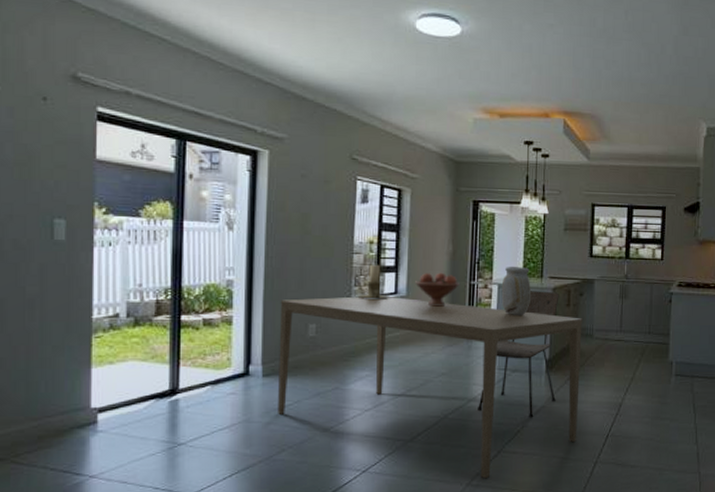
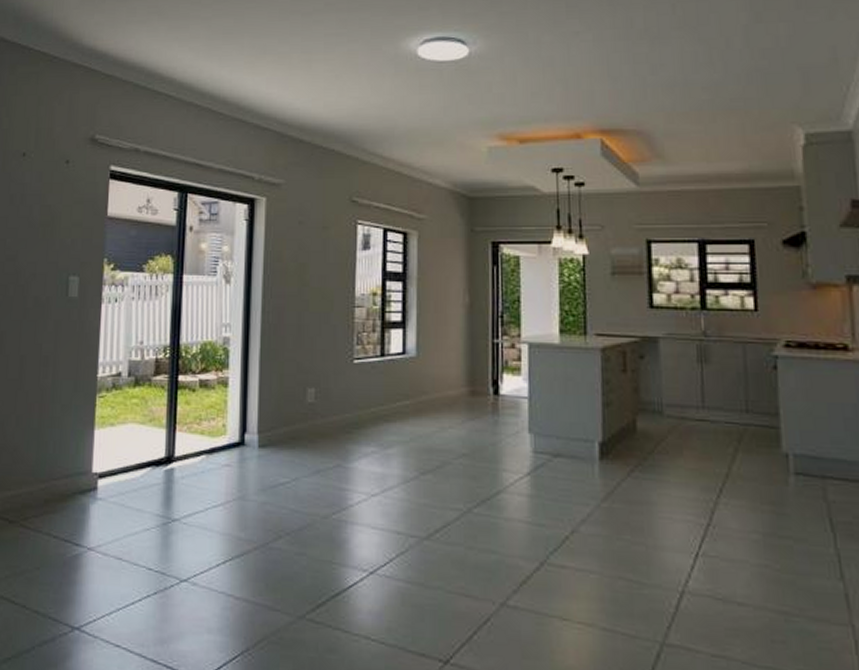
dining table: present [277,296,582,479] -> none [273,356,651,600]
candle holder: present [357,264,390,299] -> none [360,319,398,361]
fruit bowl: present [415,272,459,307] -> none [426,328,480,370]
dining chair: present [478,291,559,417] -> none [510,351,616,520]
vase: present [502,266,531,315] -> none [534,320,572,383]

